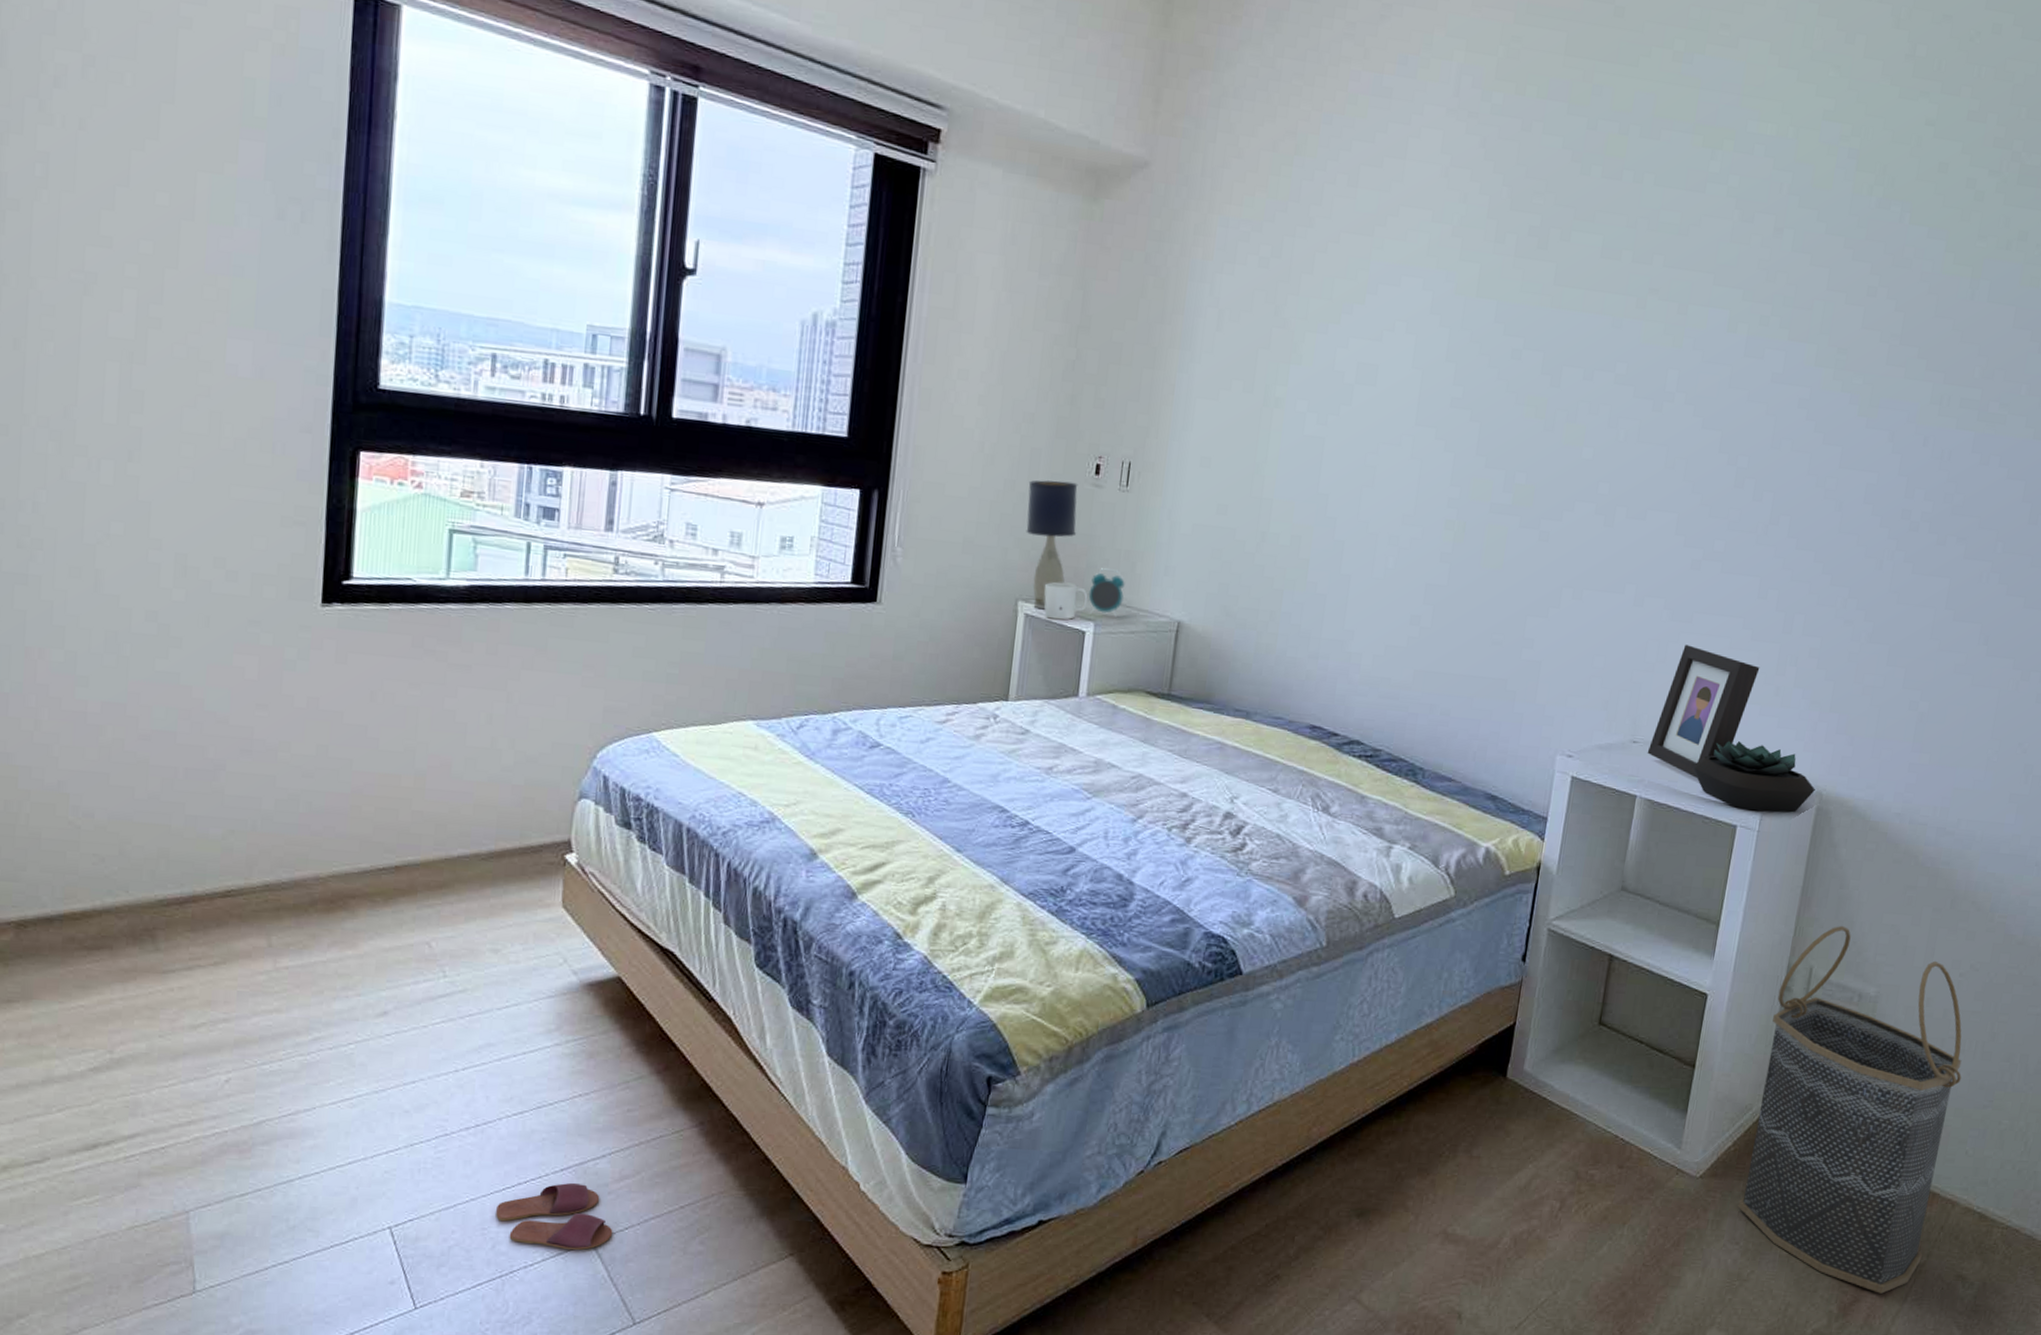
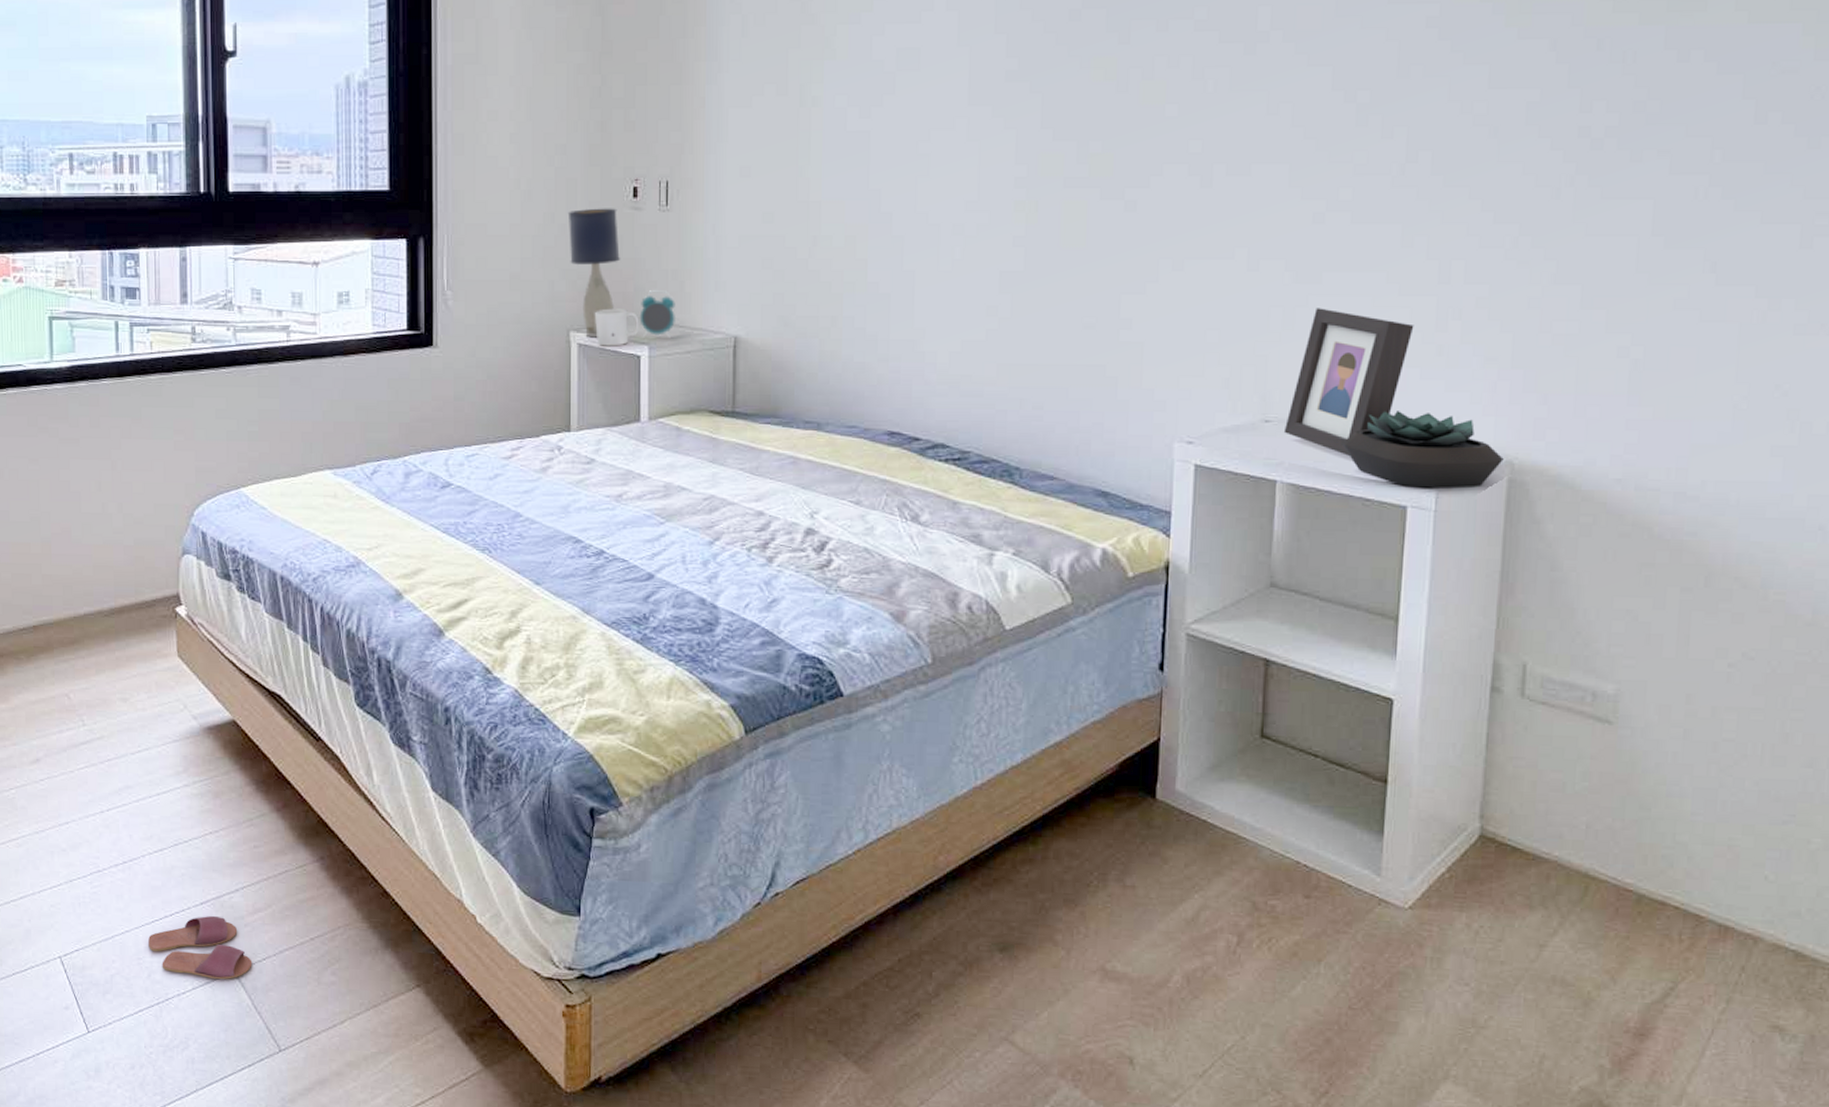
basket: present [1738,925,1962,1294] -> none [1462,613,1747,1046]

